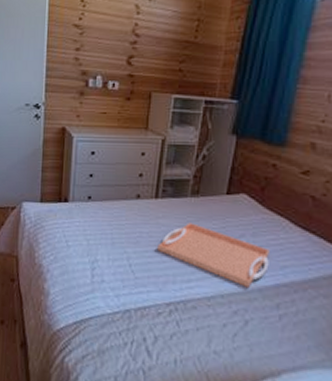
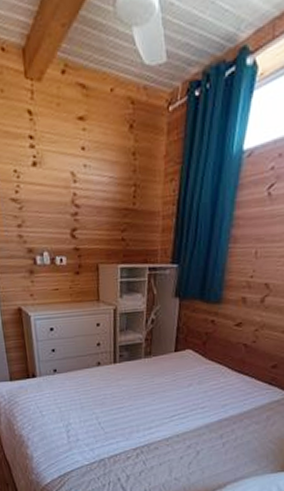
serving tray: present [157,222,269,287] -> none [121,380,213,426]

